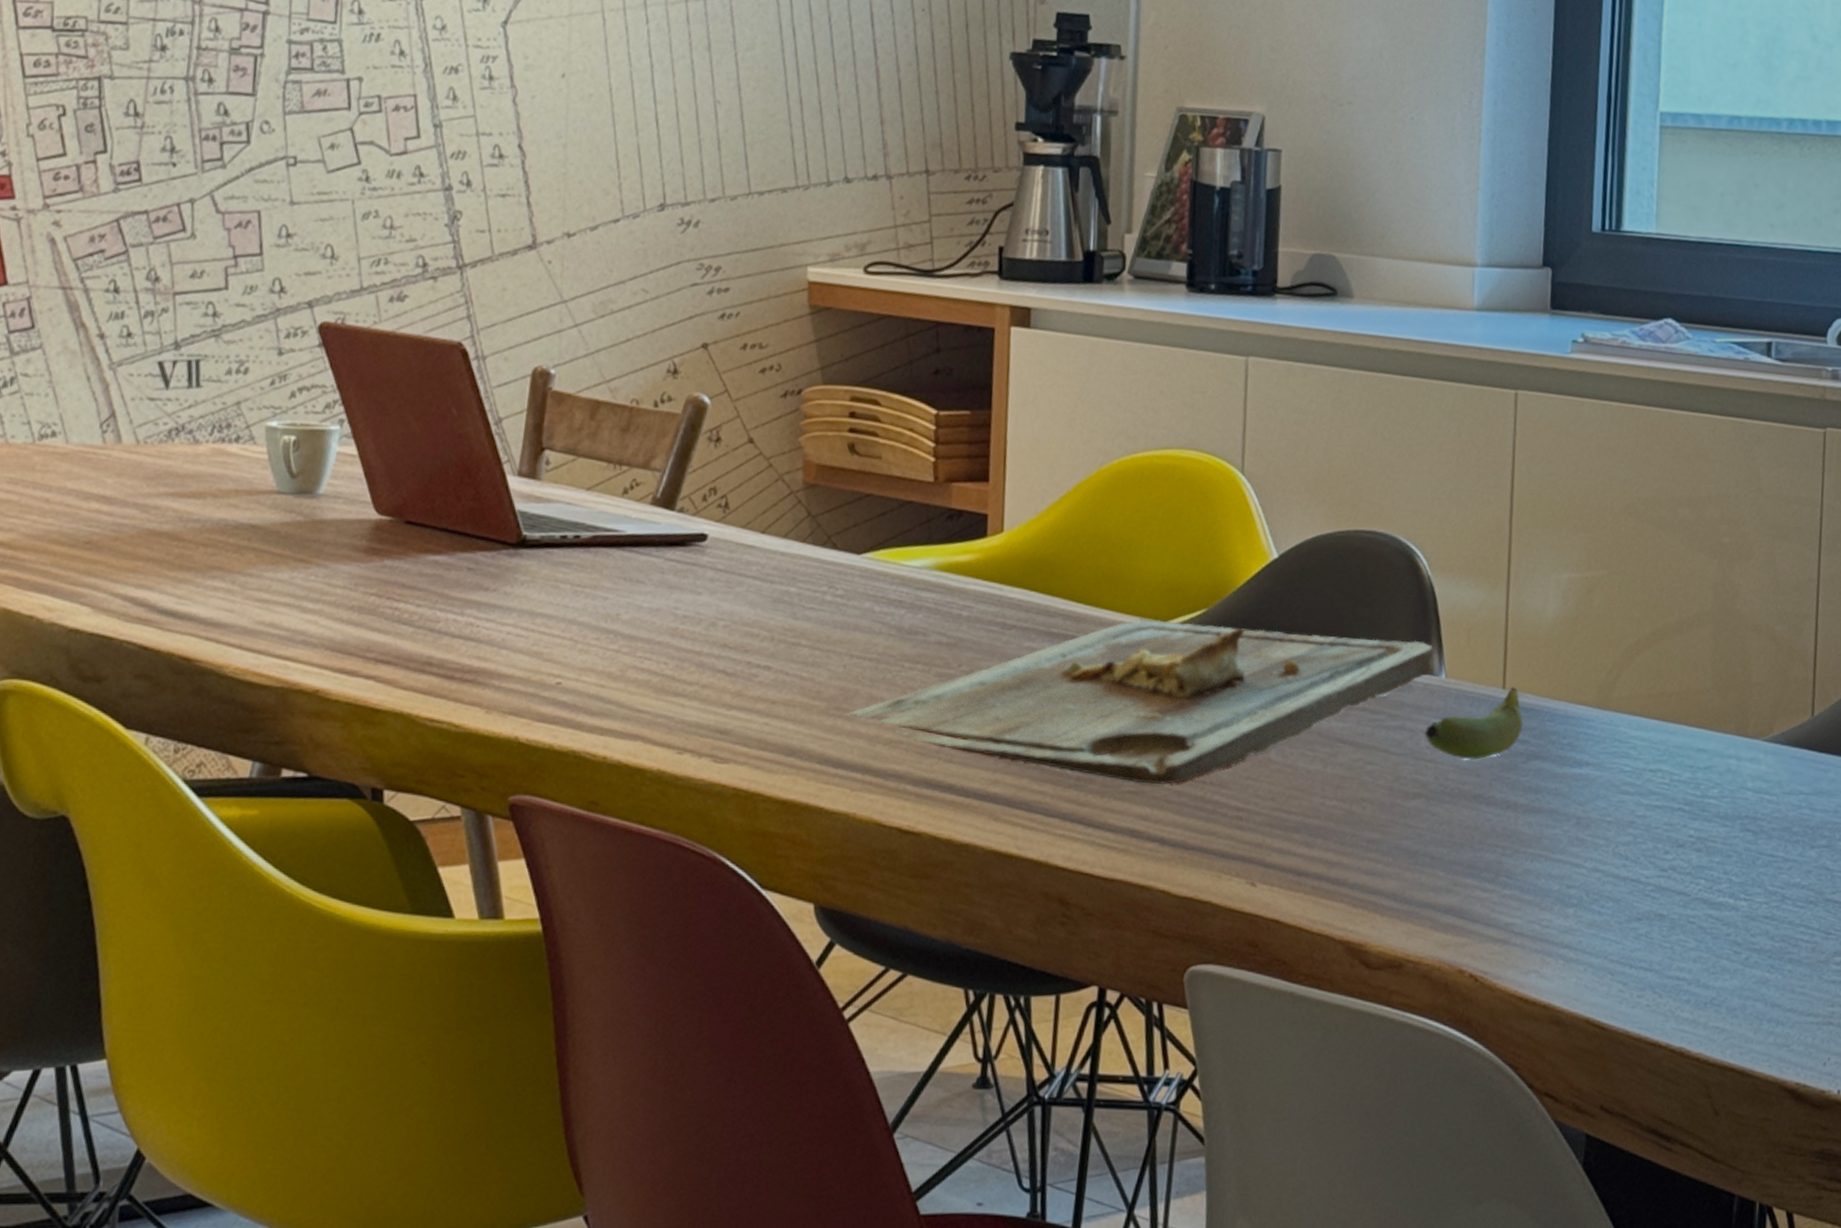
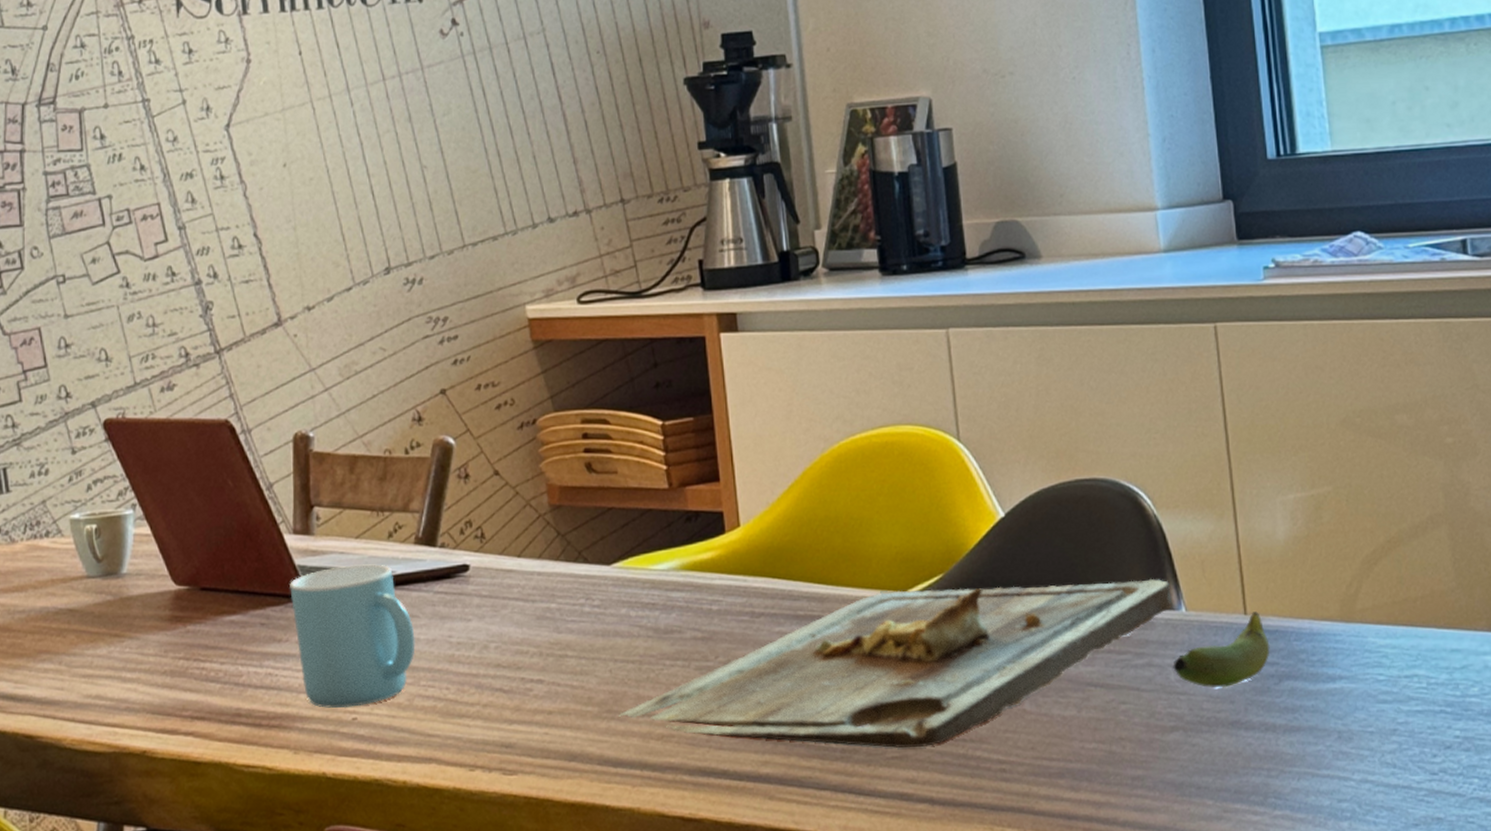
mug: none [505,518,638,670] -> present [290,564,415,708]

